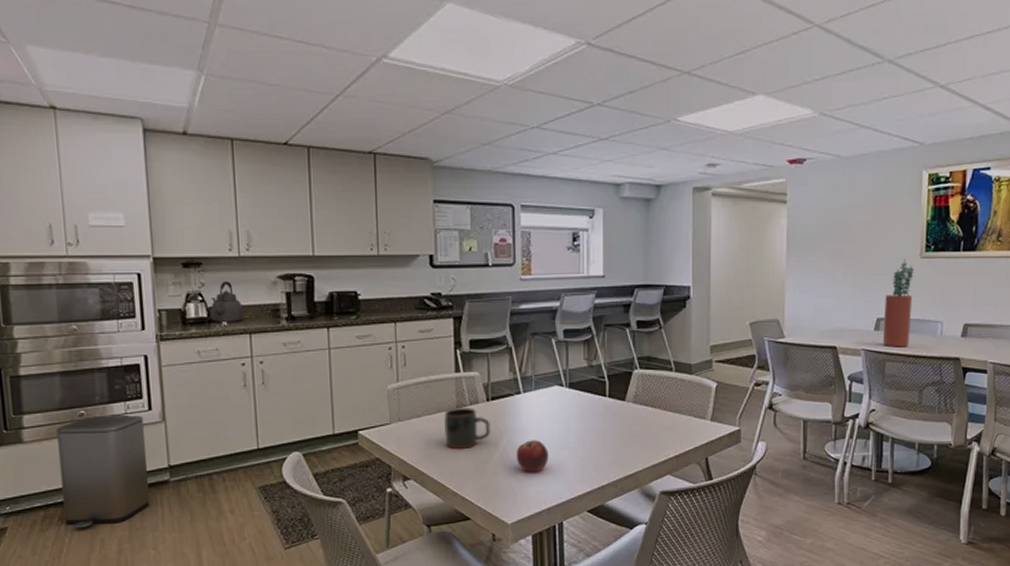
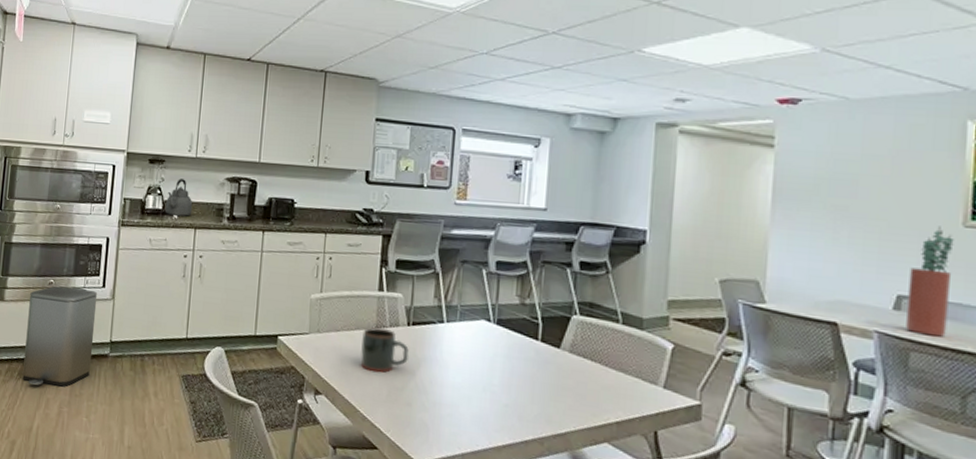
fruit: present [516,440,549,472] -> none [432,374,468,411]

